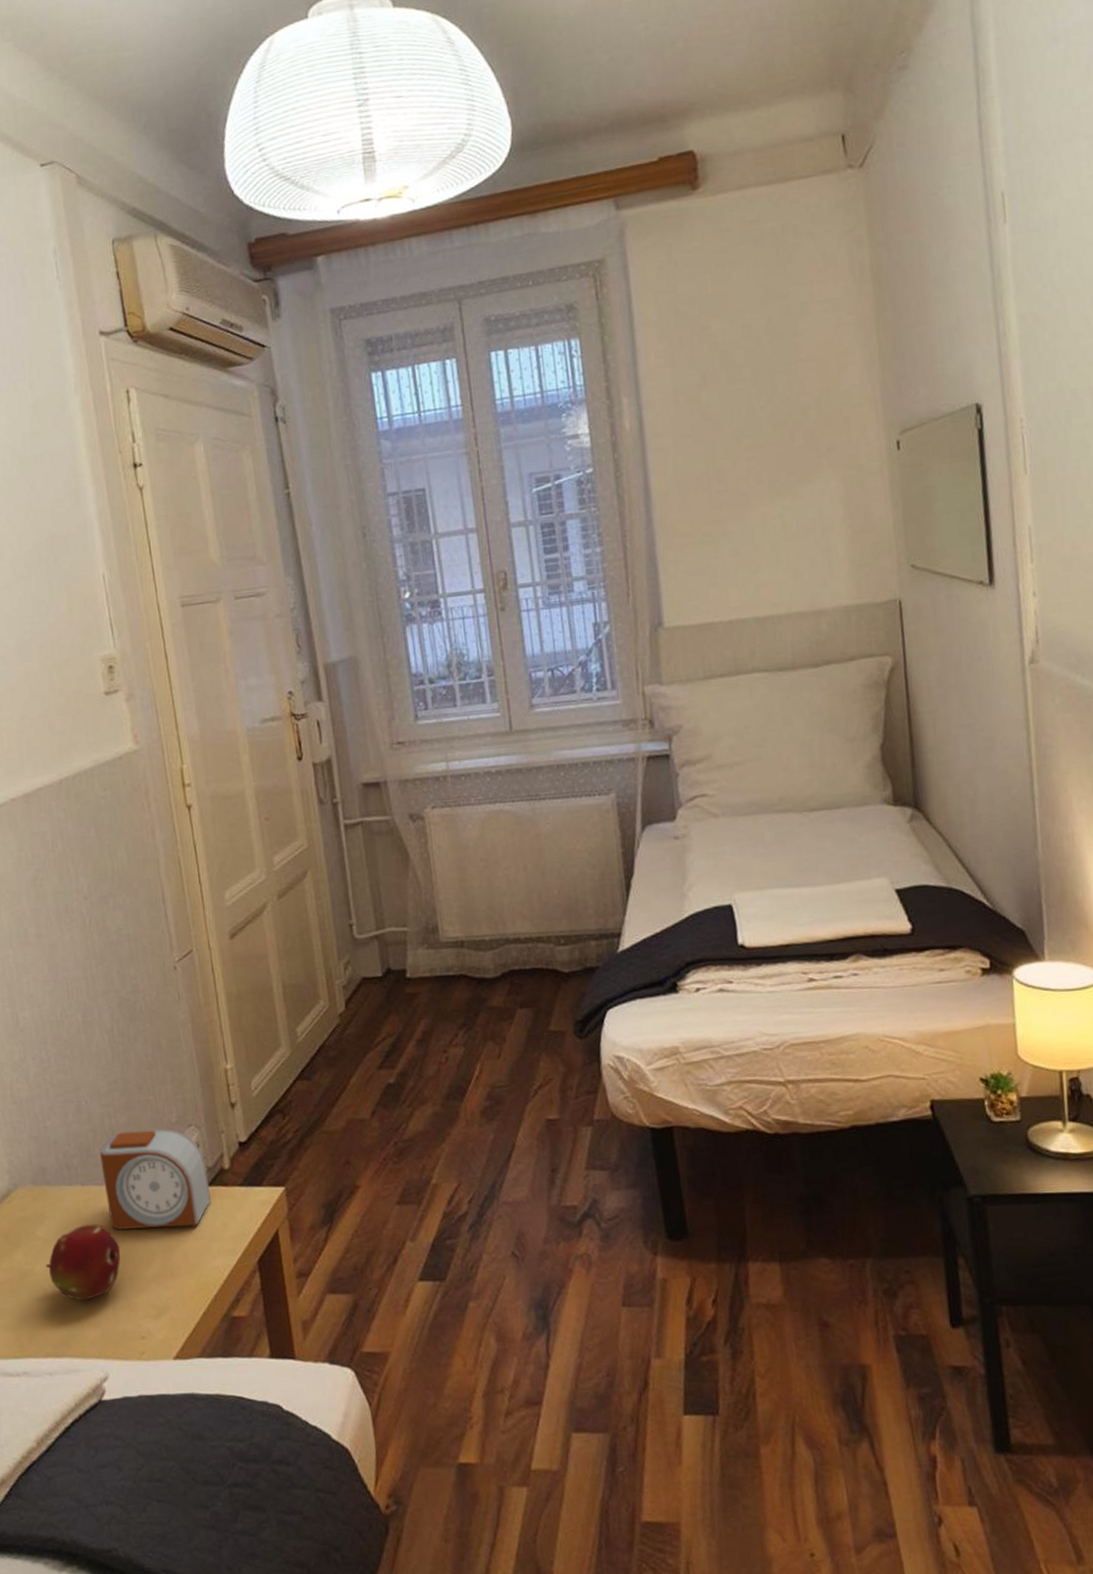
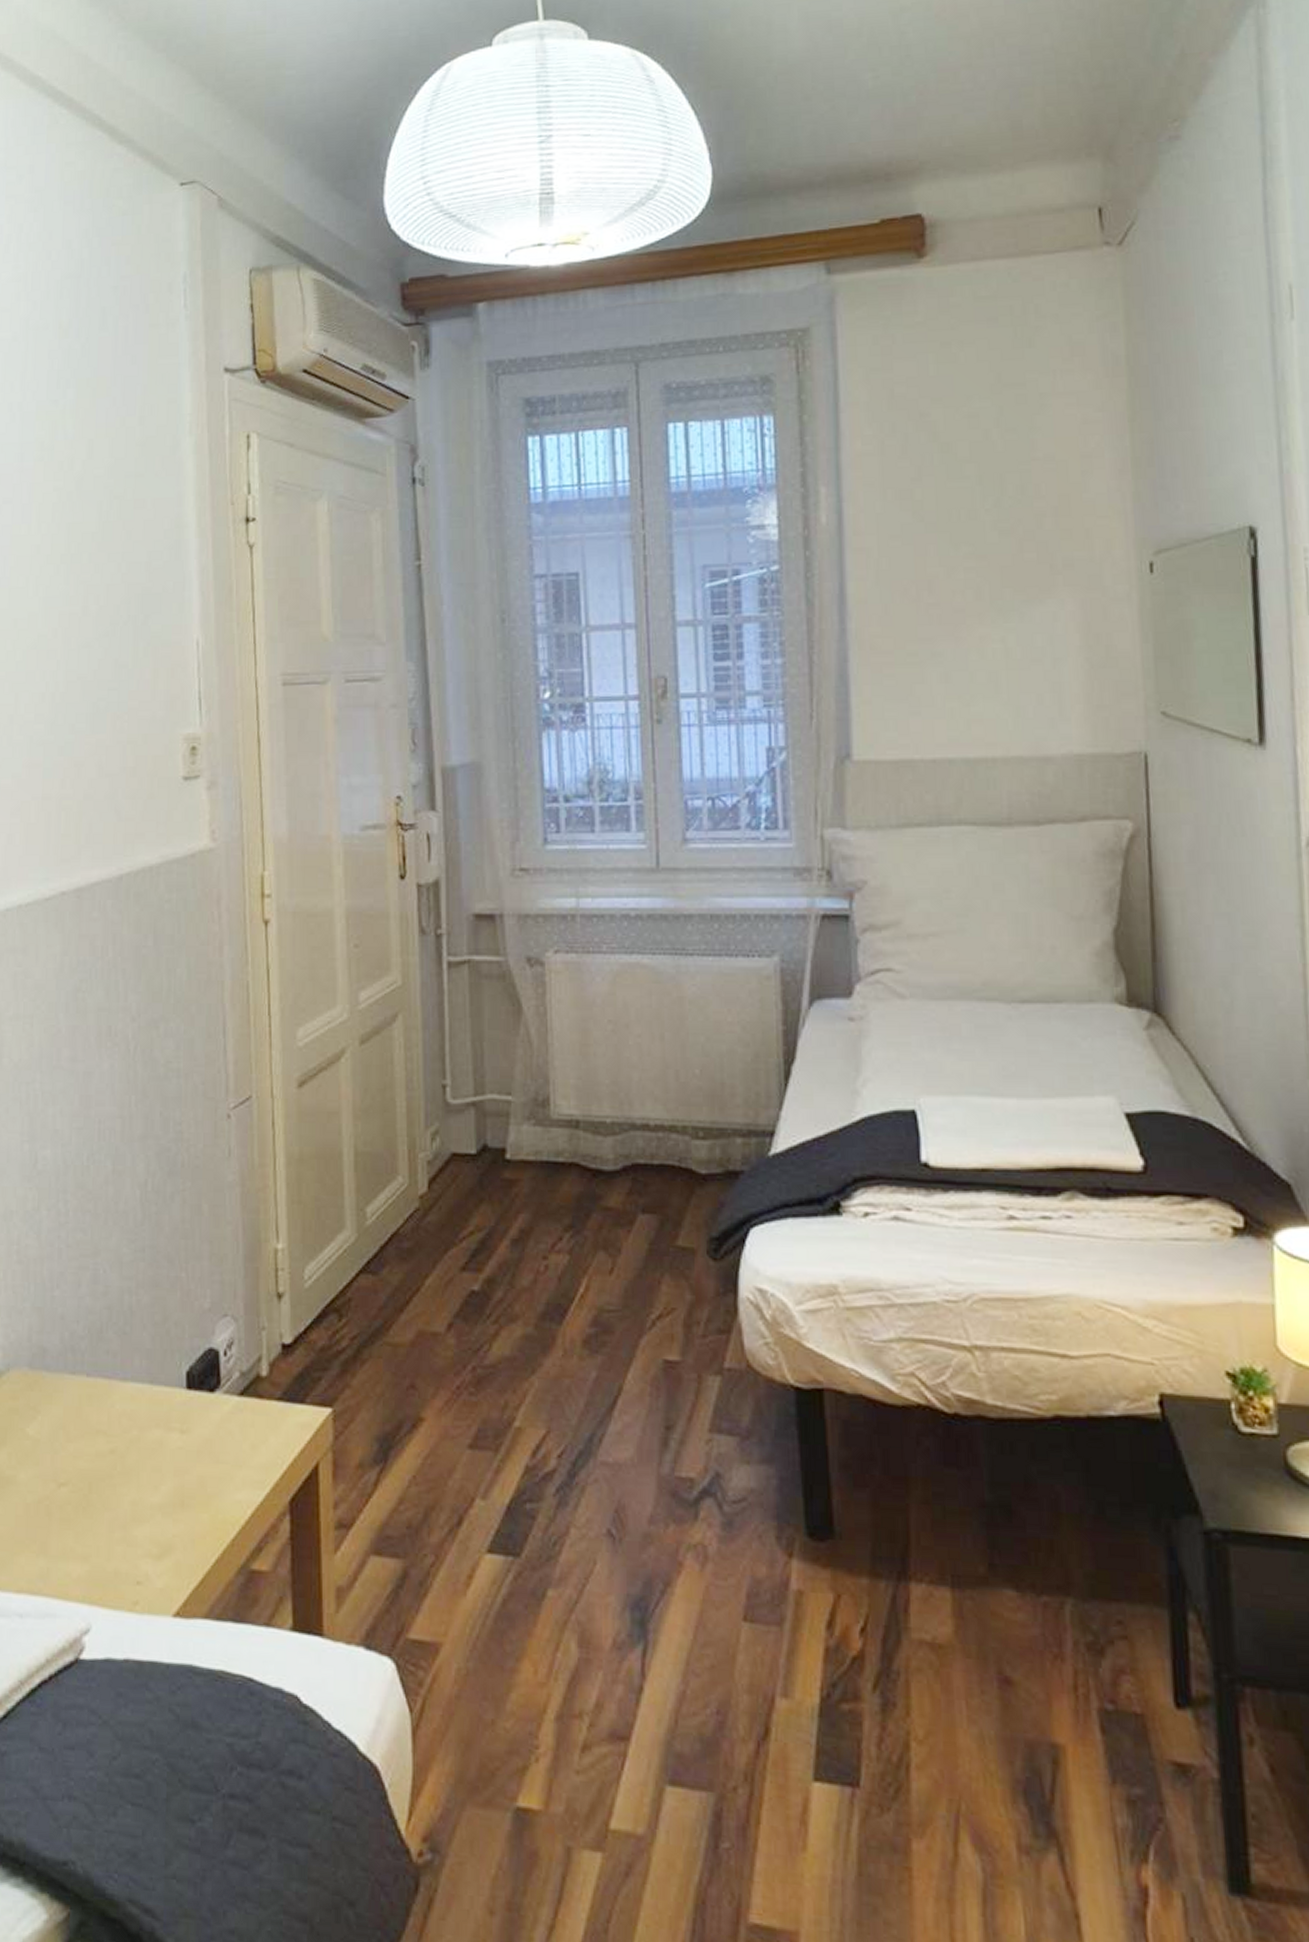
fruit: present [46,1224,121,1301] -> none [32,1427,124,1525]
alarm clock: present [100,1129,211,1230] -> none [113,1313,241,1445]

